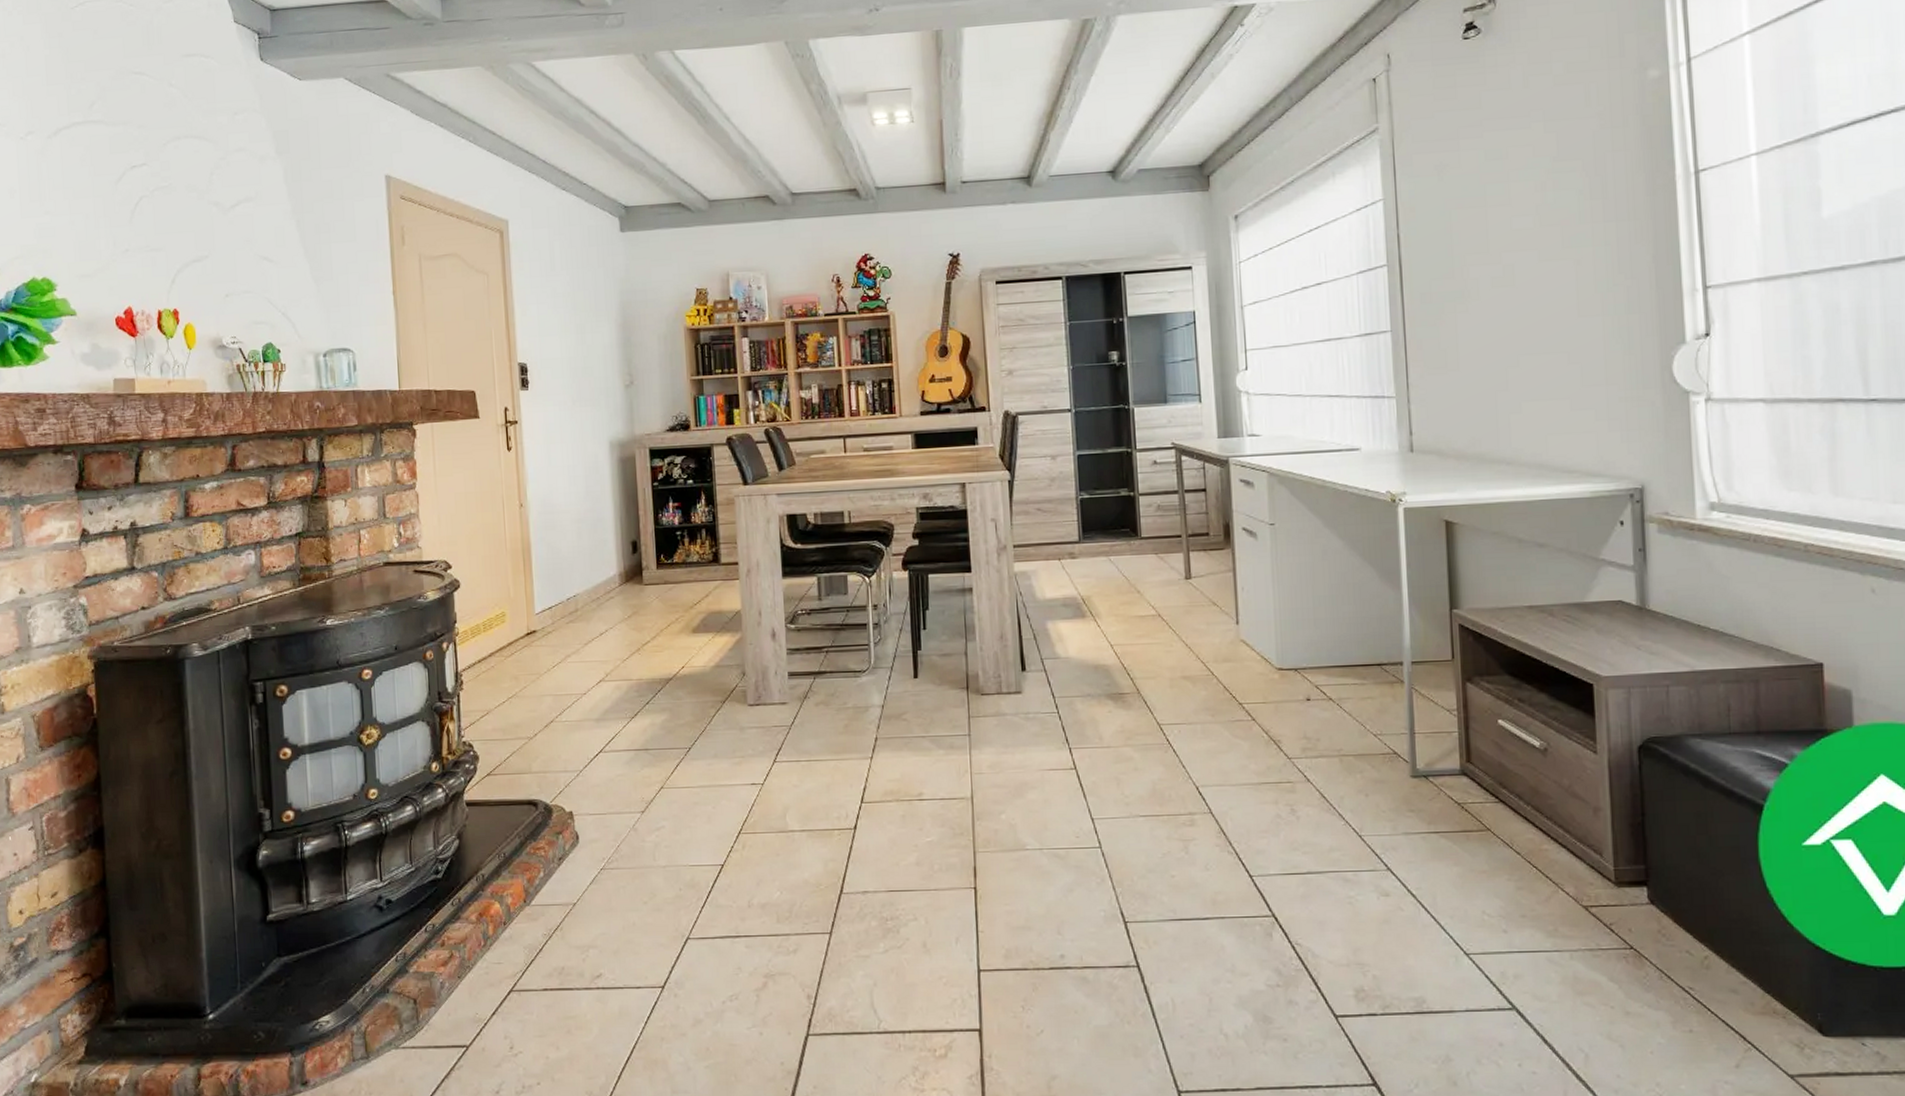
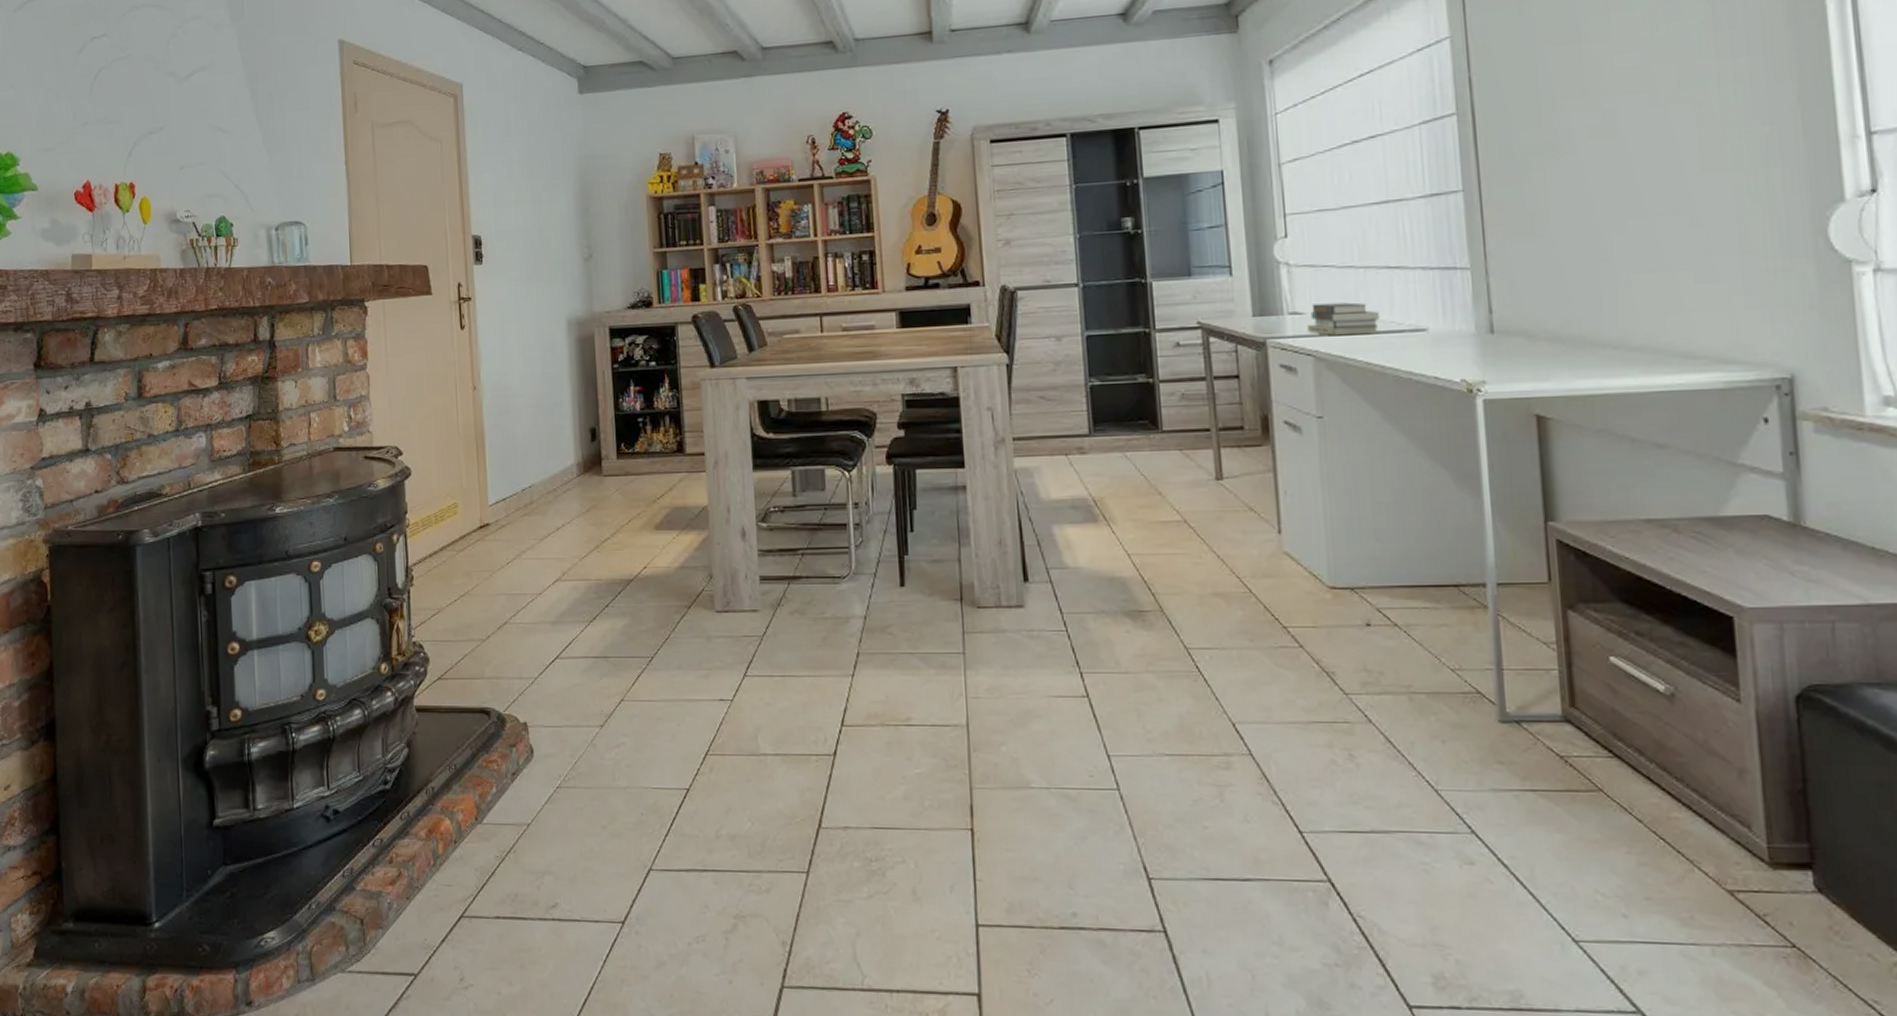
books: none [1262,426,1323,455] -> present [1306,302,1381,336]

